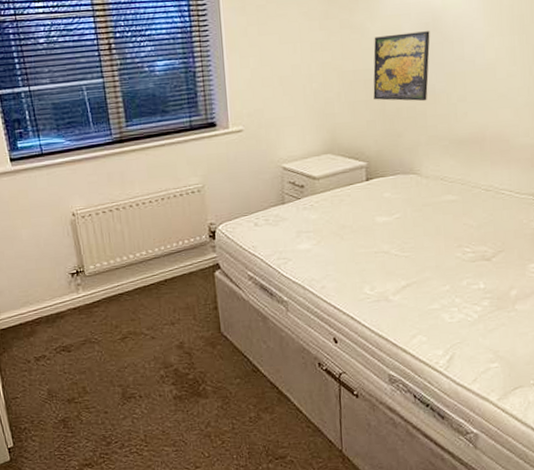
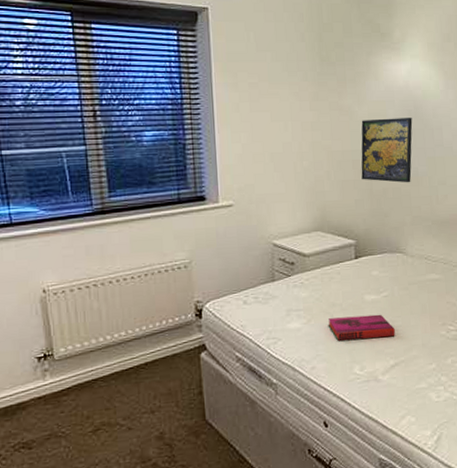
hardback book: none [338,236,407,262] -> present [328,314,395,341]

